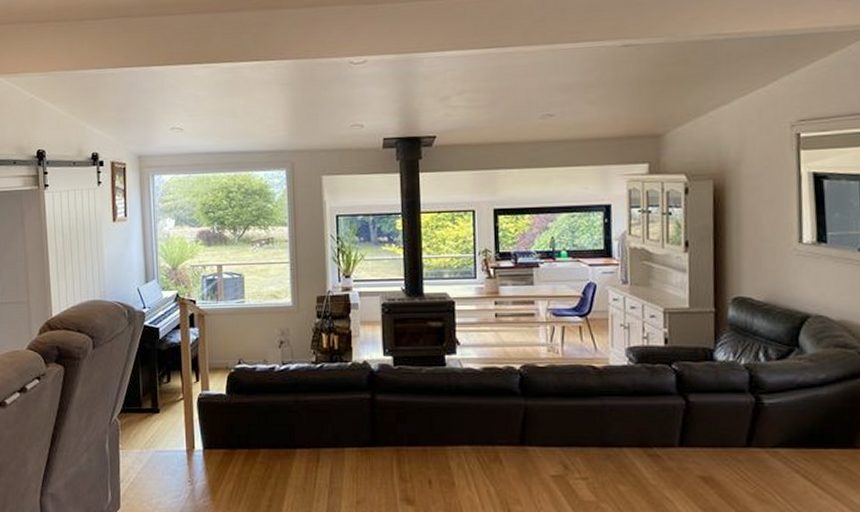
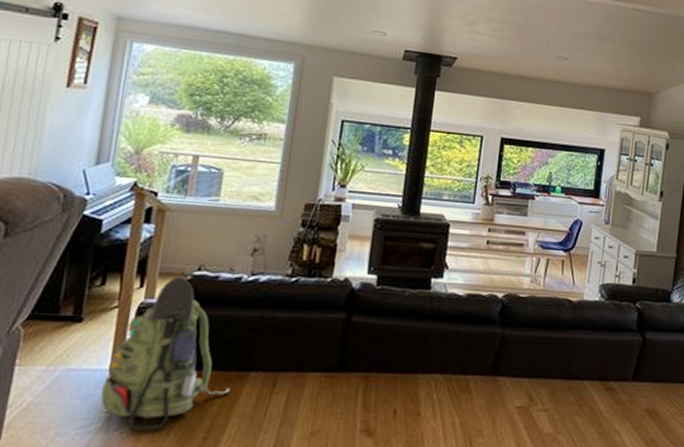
backpack: none [184,369,282,500] -> present [101,275,229,431]

